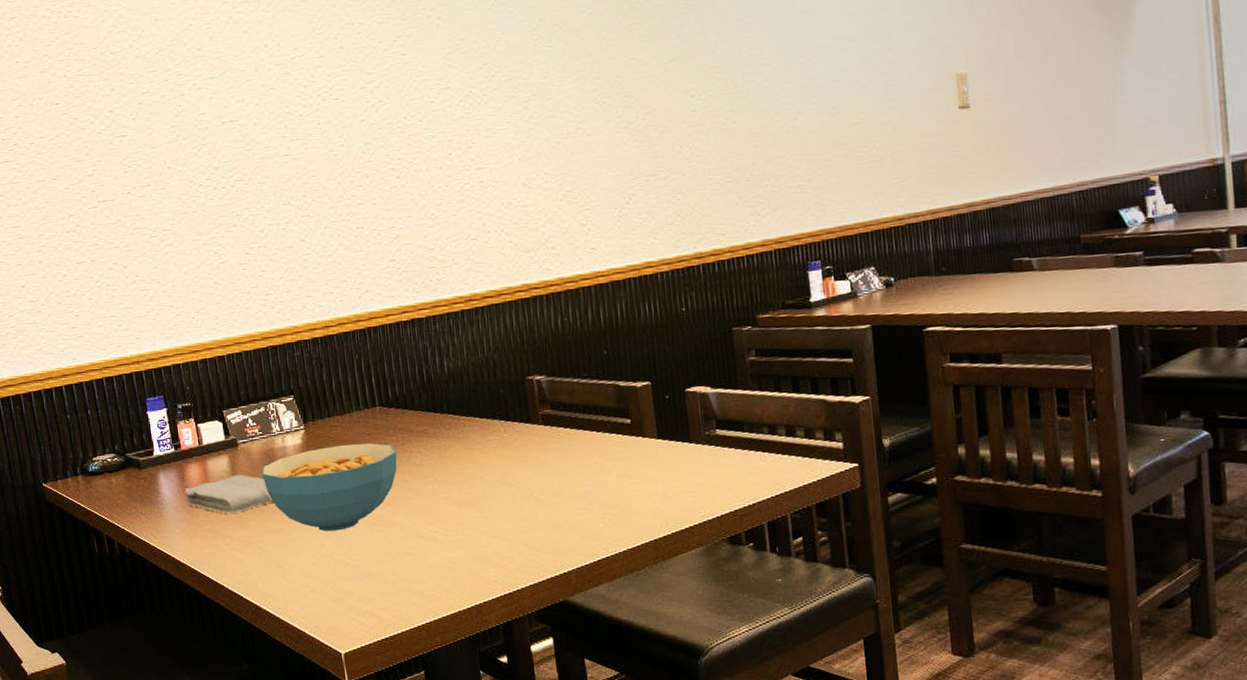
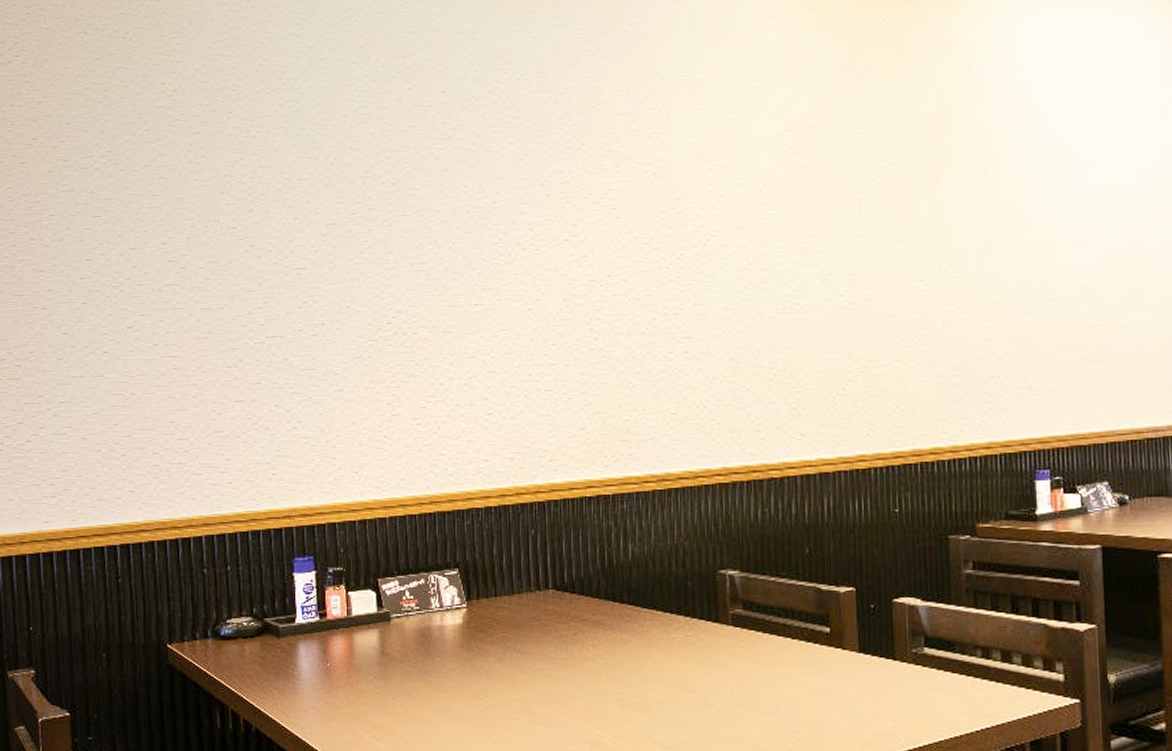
washcloth: present [184,474,273,514] -> none [324,652,423,696]
cereal bowl: present [261,443,397,532] -> none [414,629,567,727]

